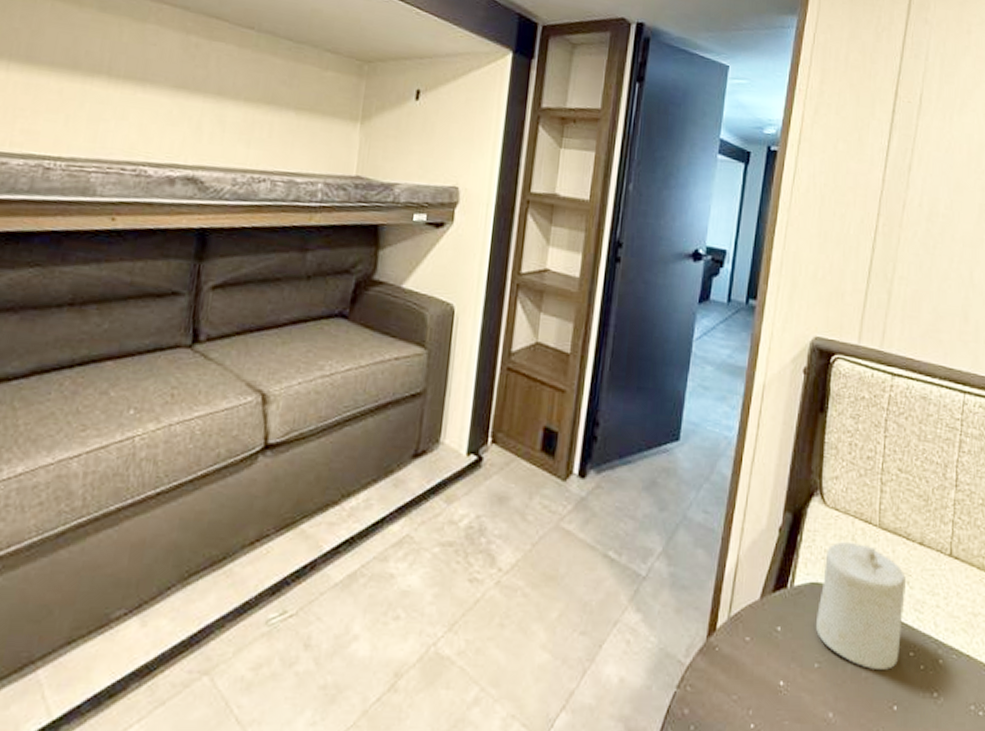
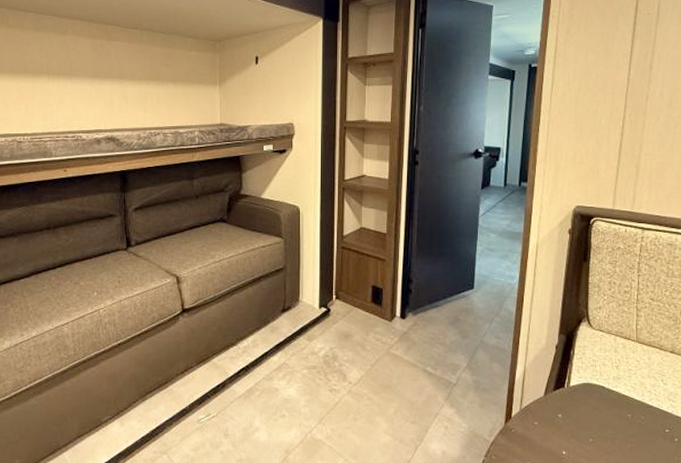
candle: present [815,541,906,670] -> none [588,353,660,442]

